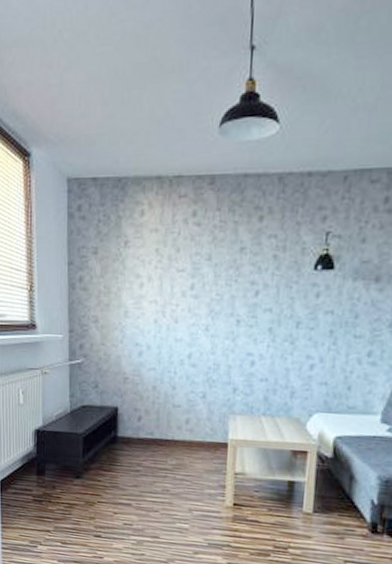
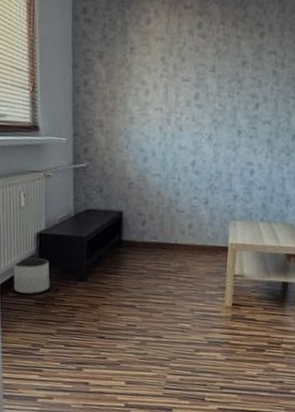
planter: none [12,454,48,491] -> present [13,257,50,295]

